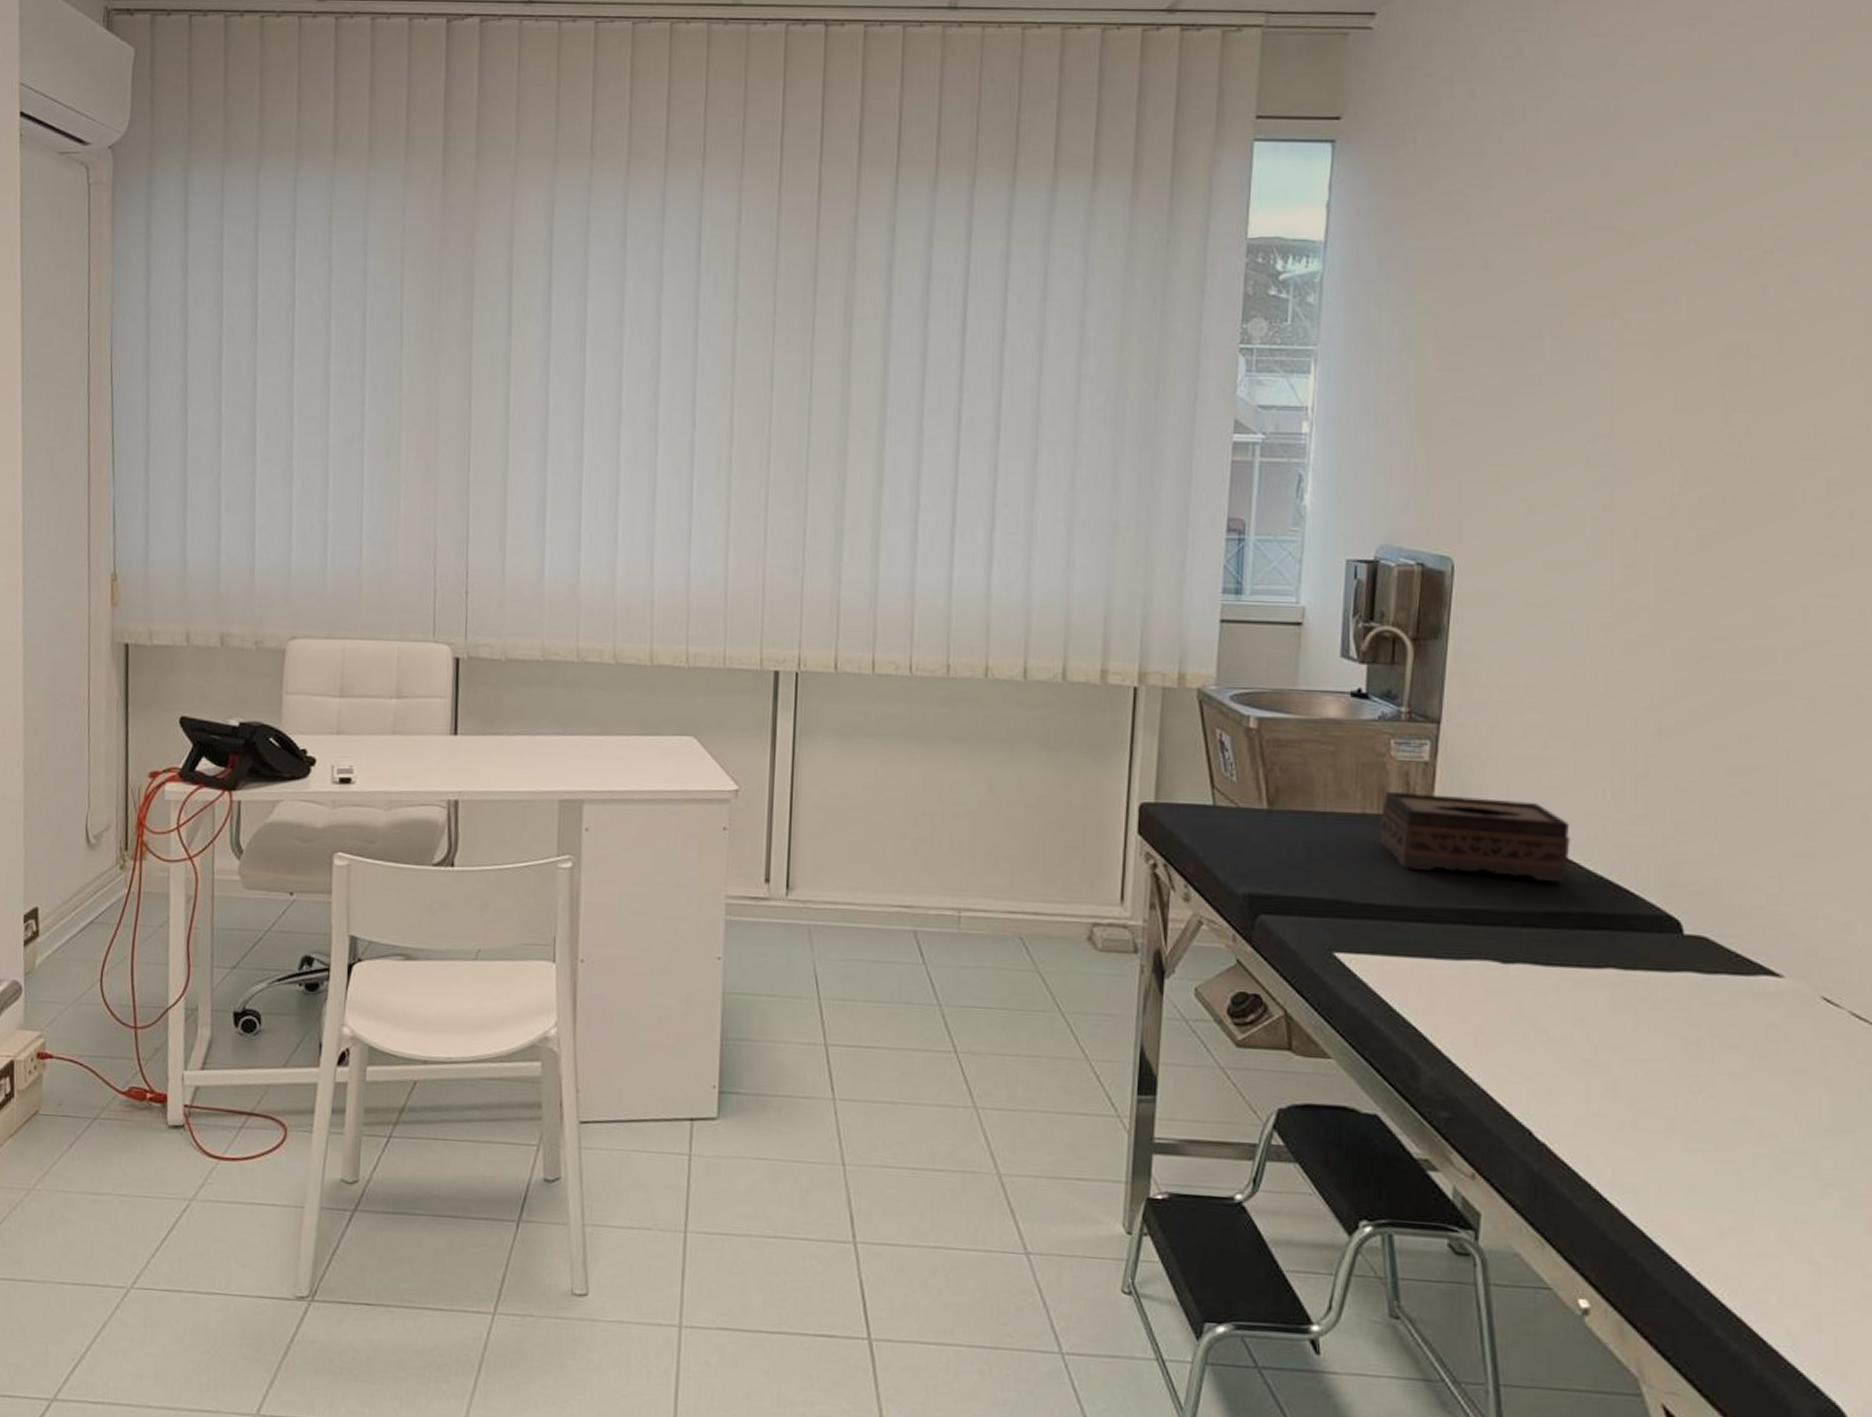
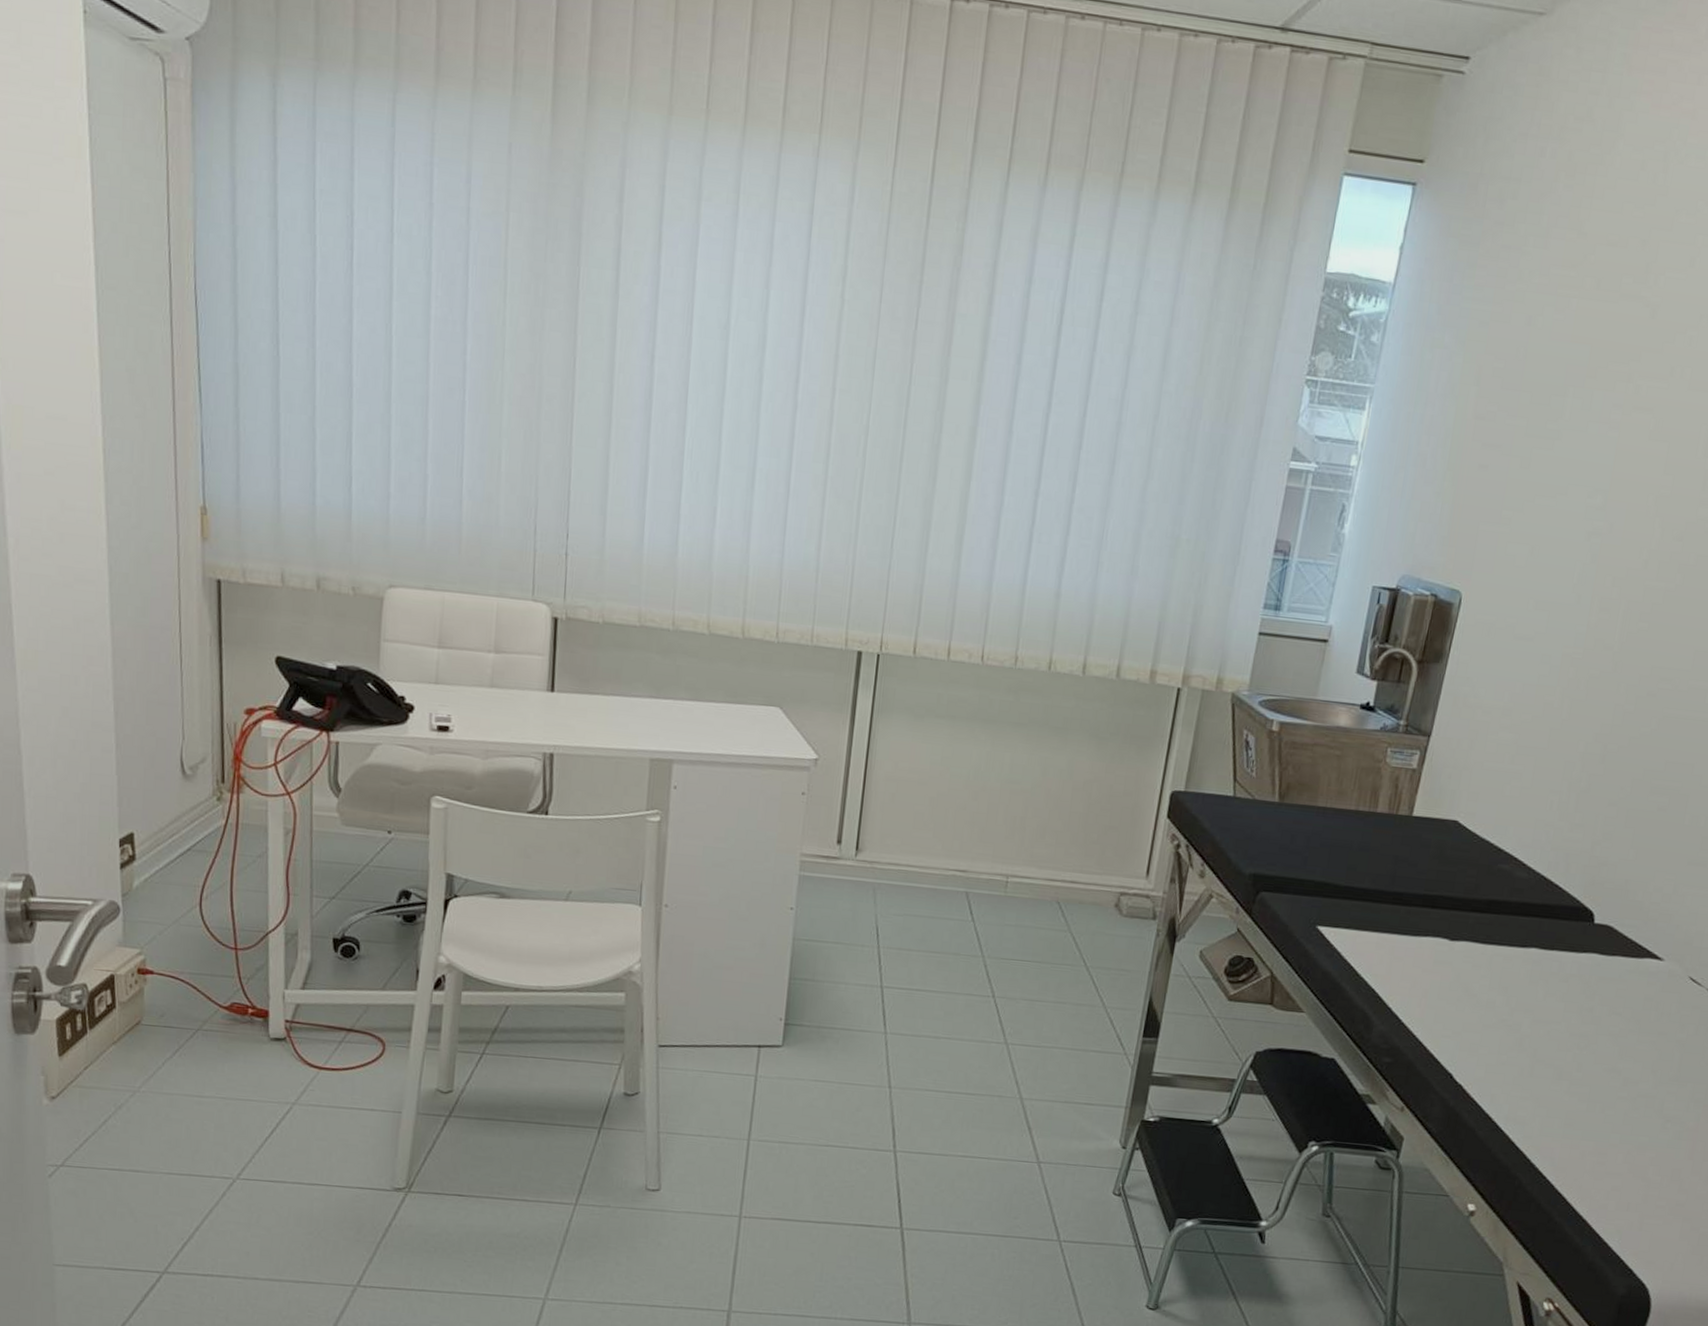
tissue box: present [1380,791,1570,883] -> none [1368,792,1521,877]

